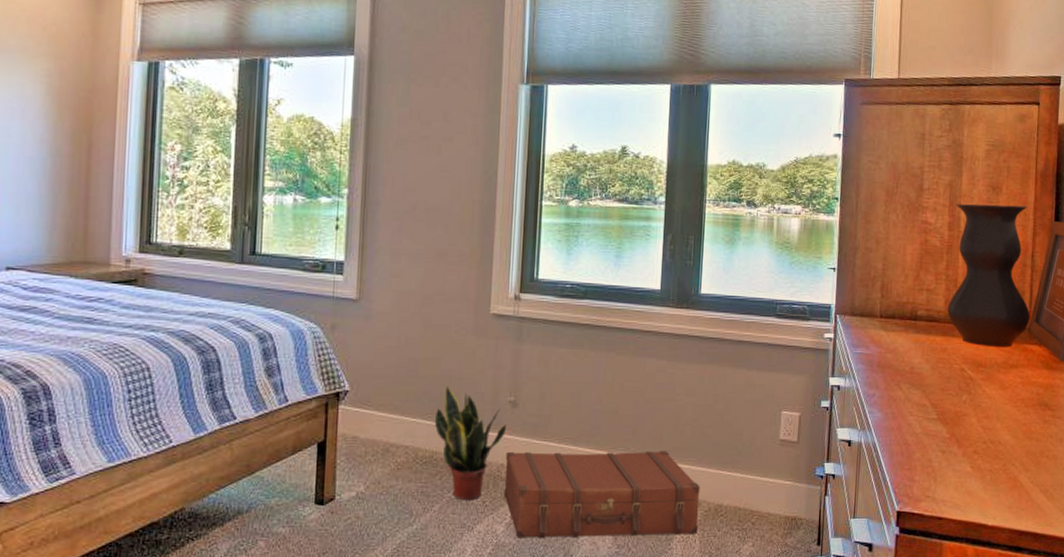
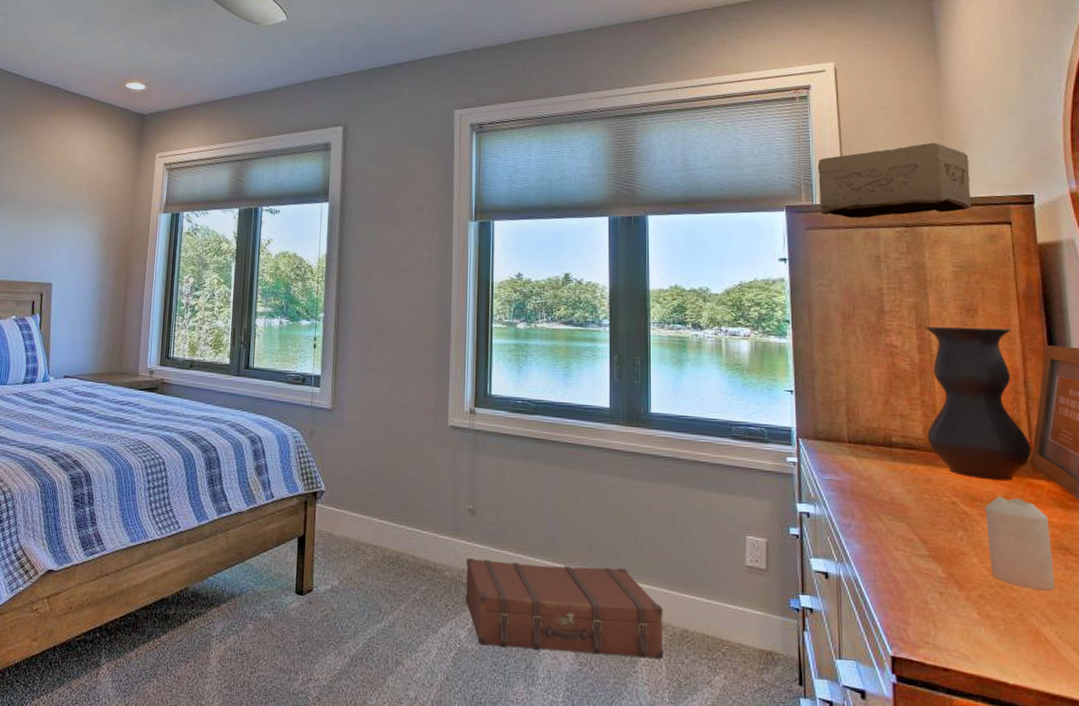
potted plant: present [434,386,507,501] -> none [399,491,467,603]
decorative box: none [876,19,1012,95] -> present [817,142,972,219]
candle: none [985,361,1036,444] -> present [985,496,1055,592]

